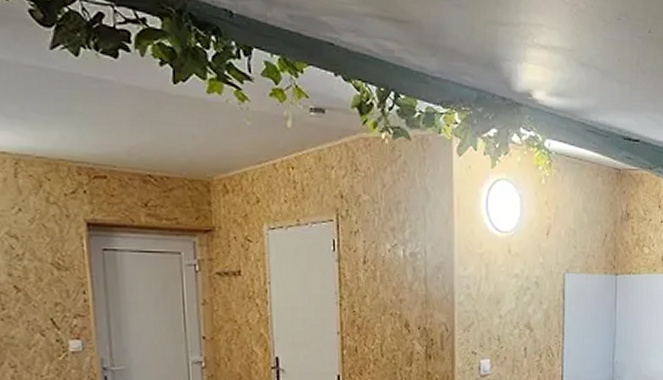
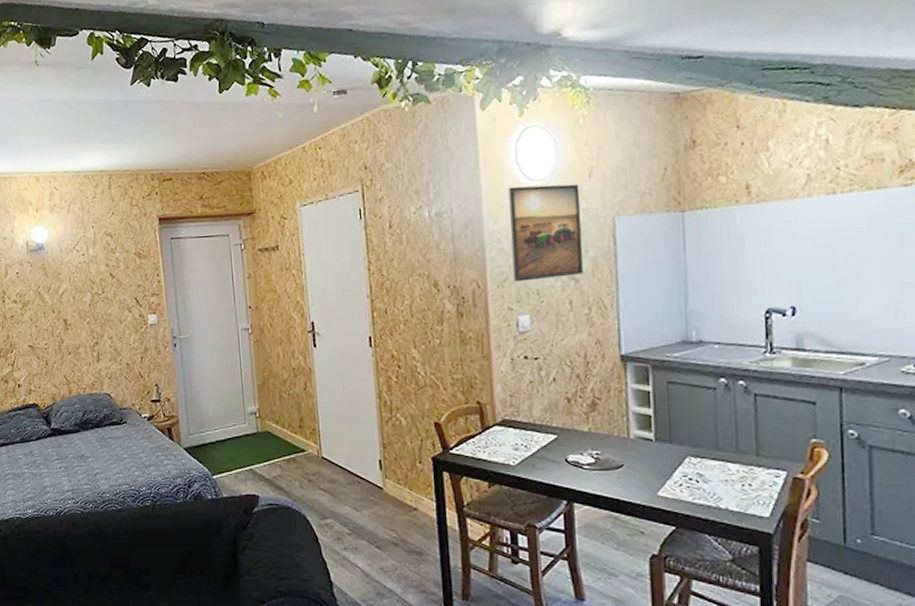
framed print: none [478,235,539,327] -> present [508,183,583,282]

